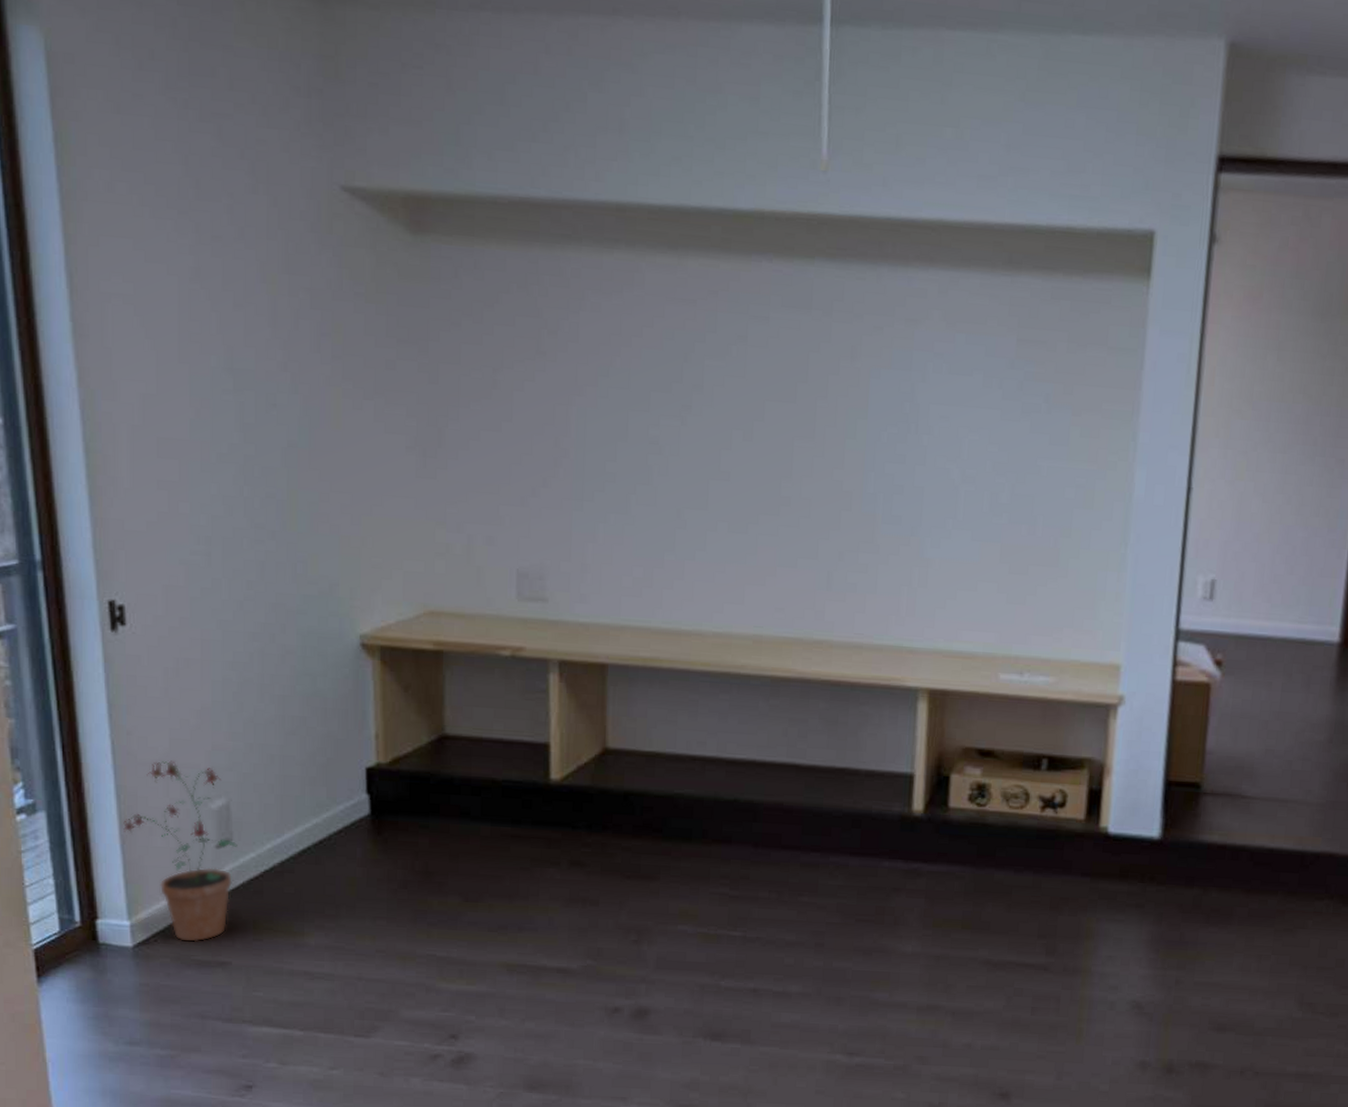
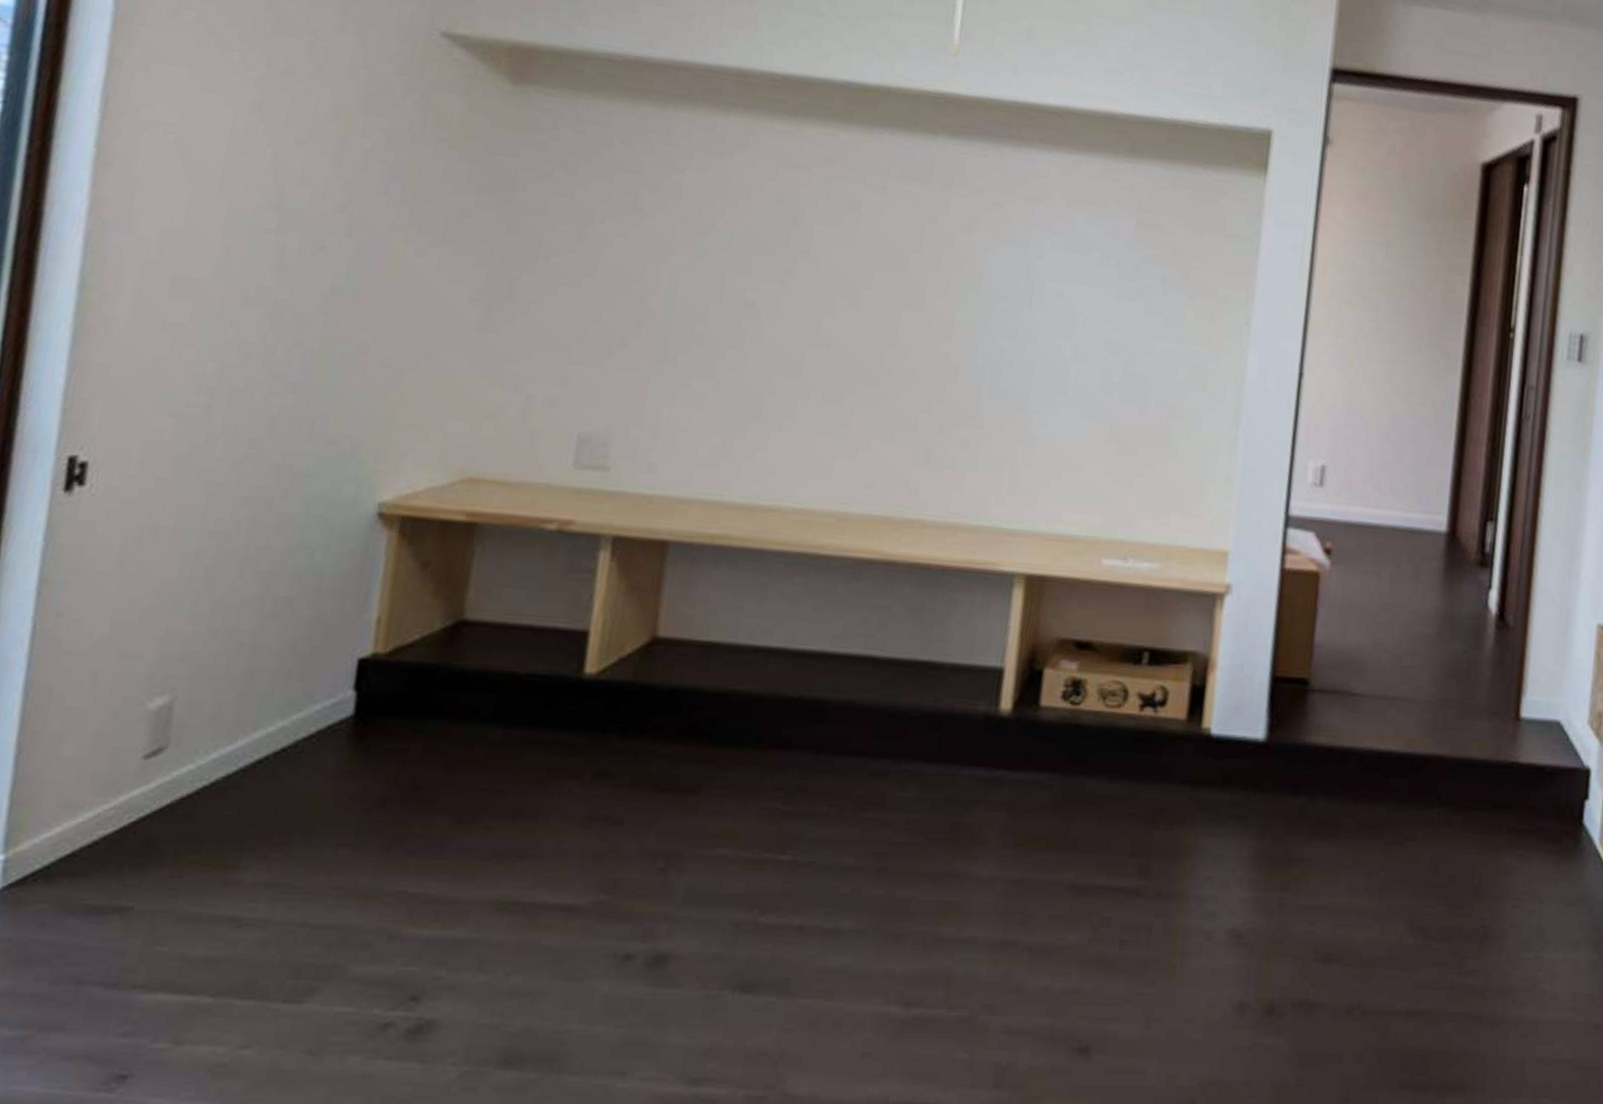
potted plant: present [123,760,237,942] -> none [23,649,173,881]

